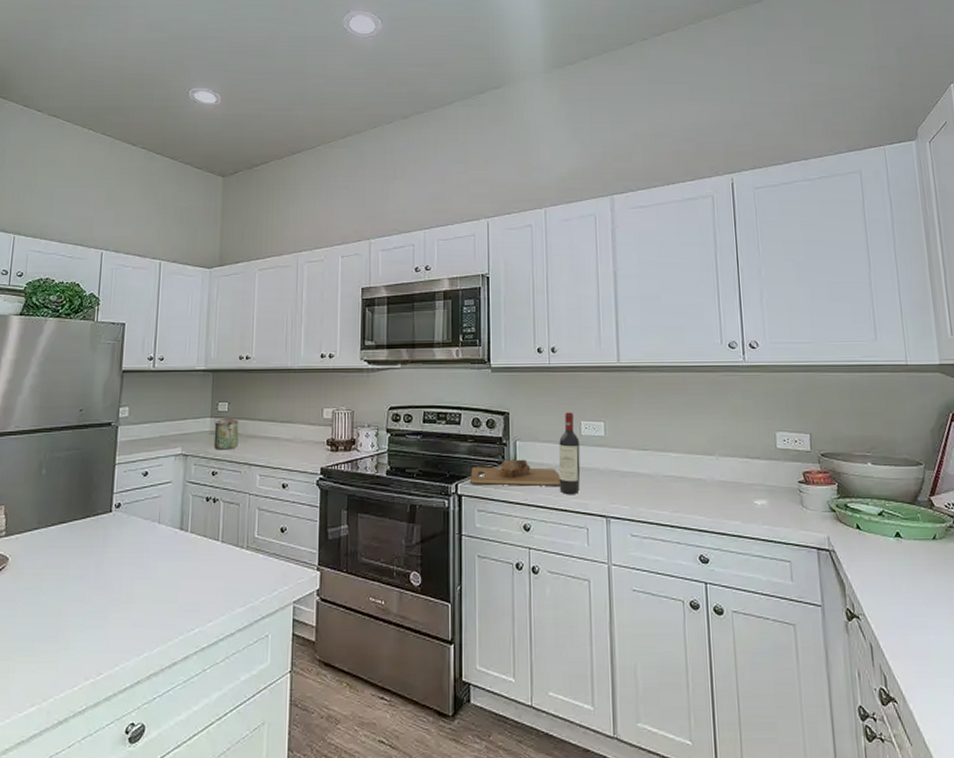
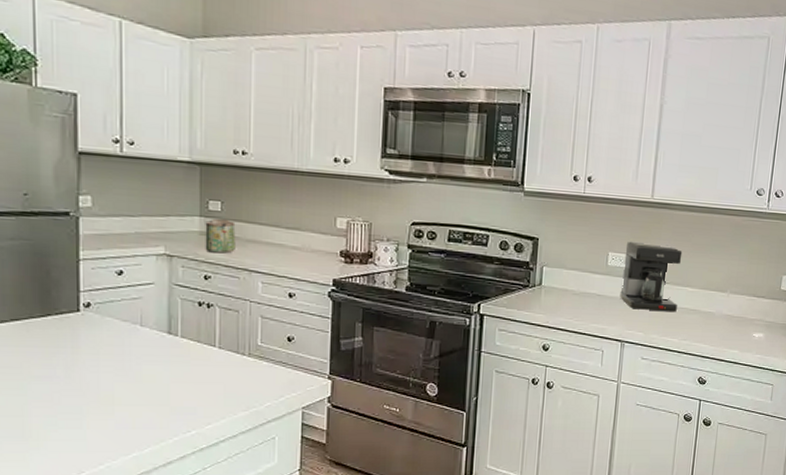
cutting board: present [470,459,560,487] -> none [494,283,583,312]
wine bottle: present [558,412,581,494] -> none [580,242,605,319]
coffee maker: none [598,407,662,481] -> present [620,241,683,312]

